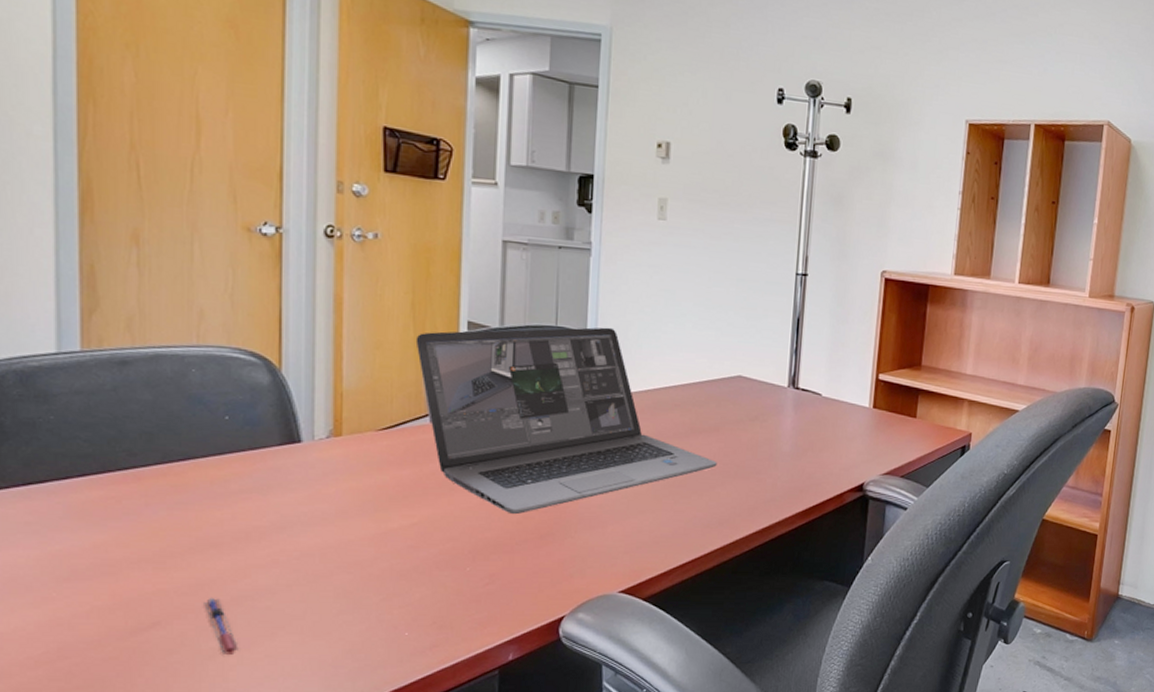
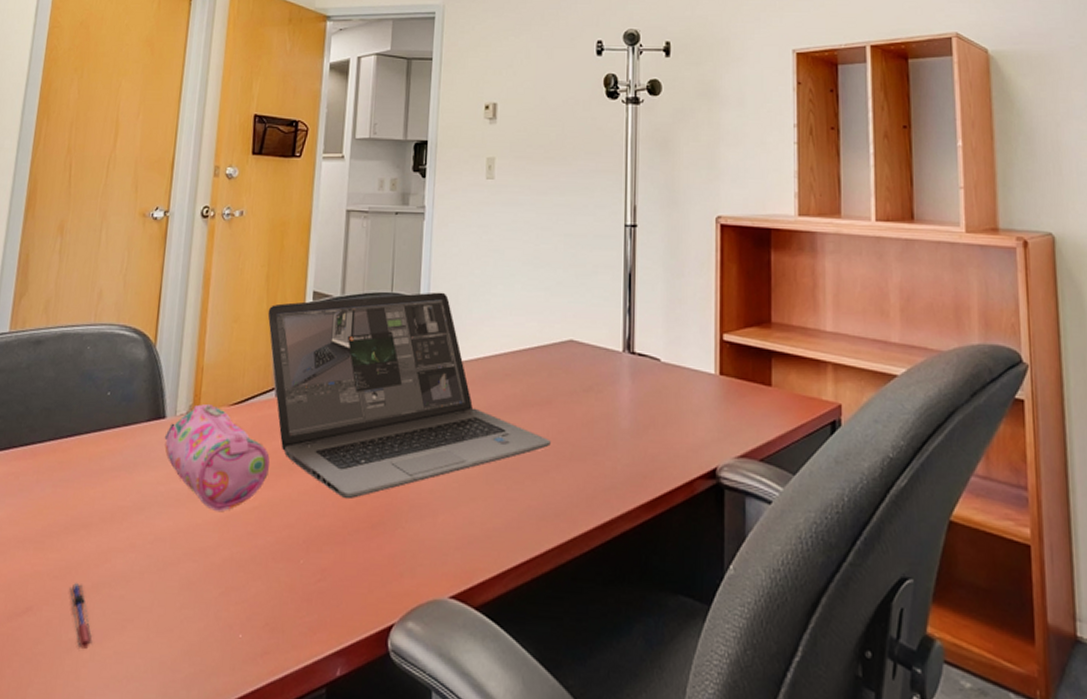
pencil case: none [302,429,427,529] -> present [164,404,270,512]

